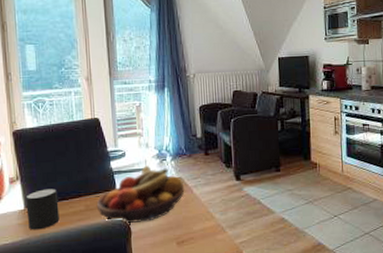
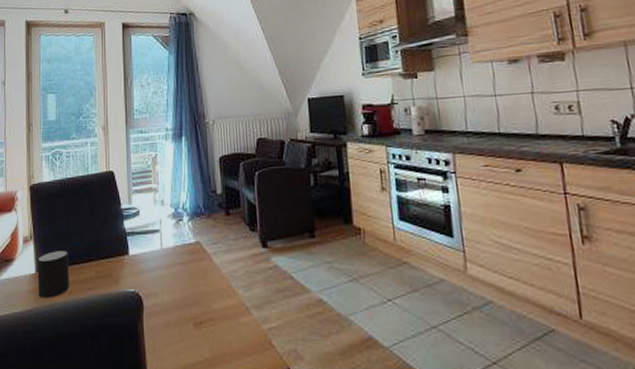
fruit bowl: present [96,165,185,223] -> none [107,226,203,295]

